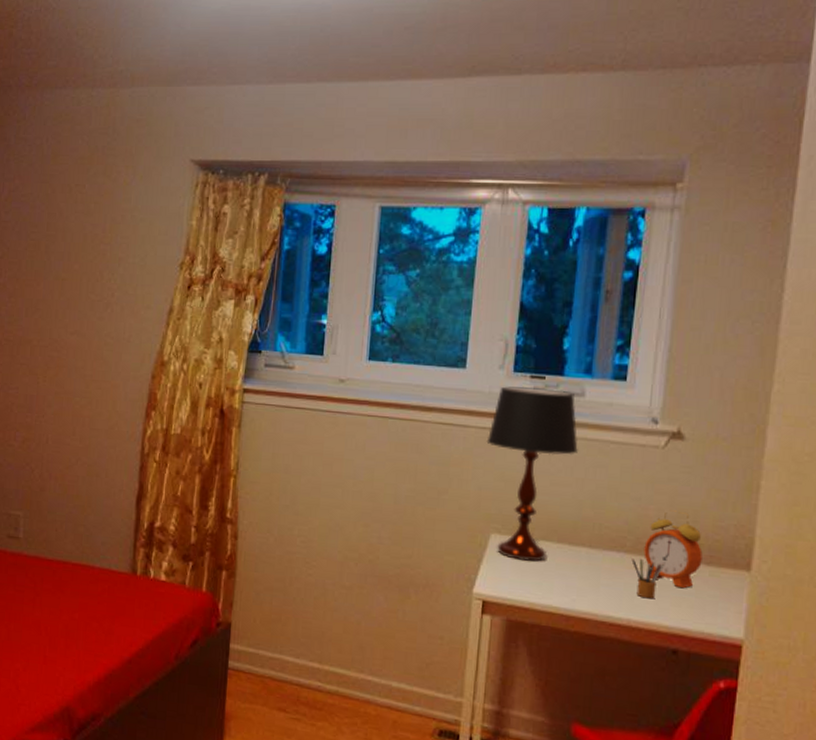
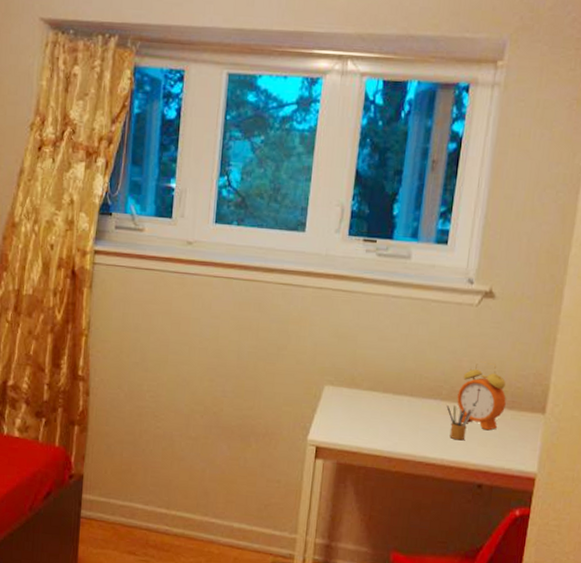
table lamp: present [486,386,578,561] -> none [322,249,404,410]

